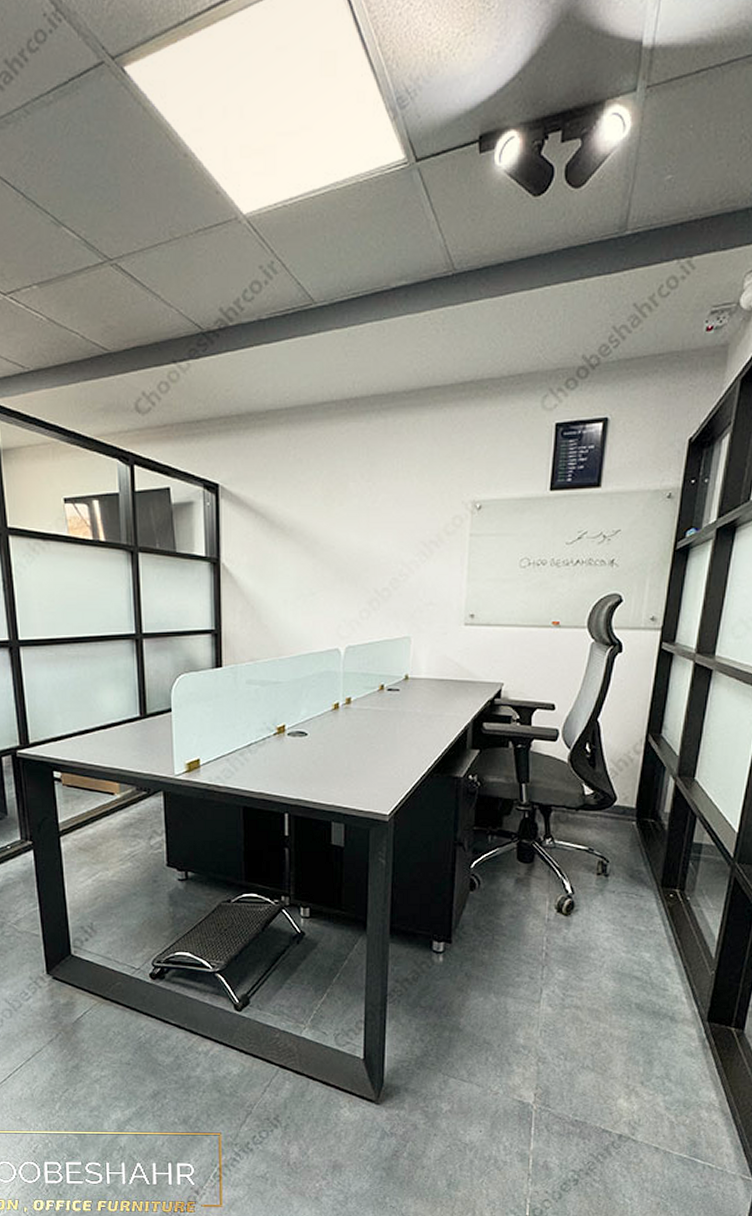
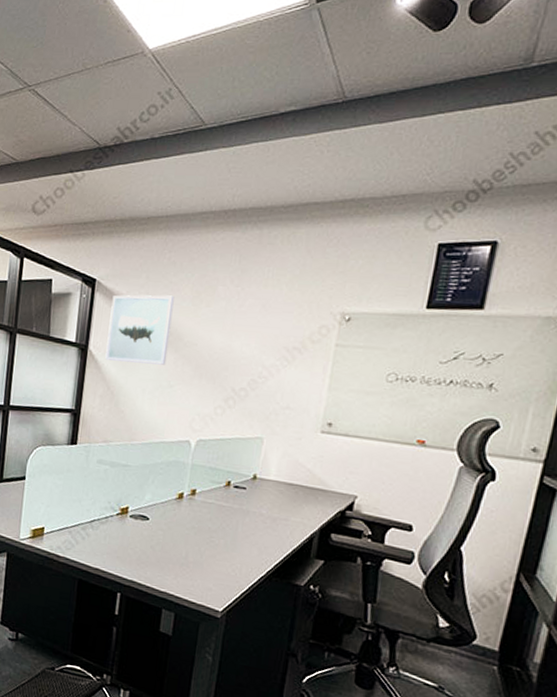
wall art: none [239,496,305,572] -> present [105,295,174,365]

